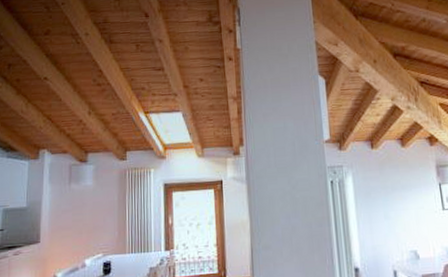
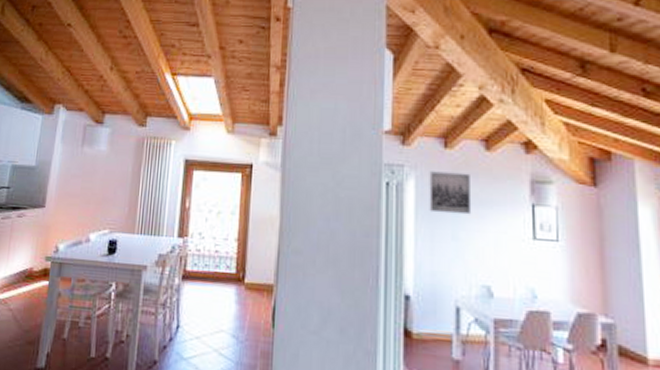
wall art: none [362,166,397,200] -> present [429,171,472,215]

